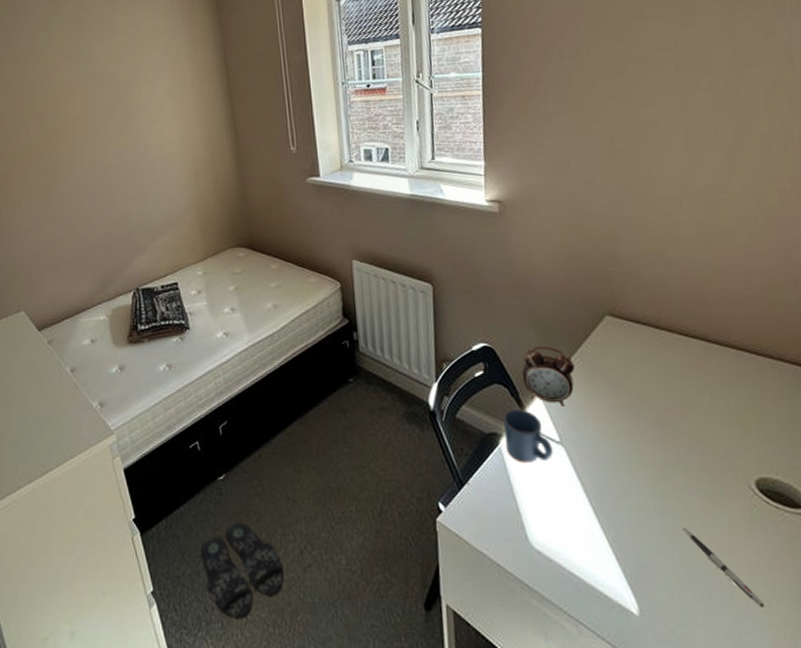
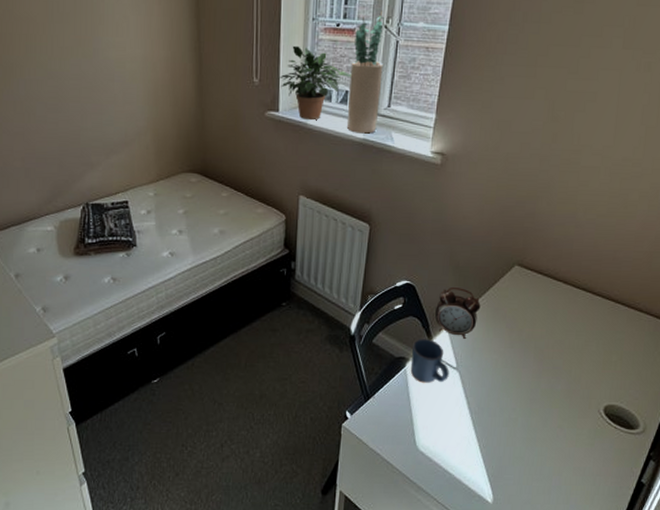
slippers: present [200,521,284,618] -> none [131,418,204,496]
potted plant: none [314,110,389,183] -> present [277,45,352,121]
vase: none [387,66,424,190] -> present [346,10,385,134]
pen: present [682,528,765,607] -> none [540,440,588,500]

